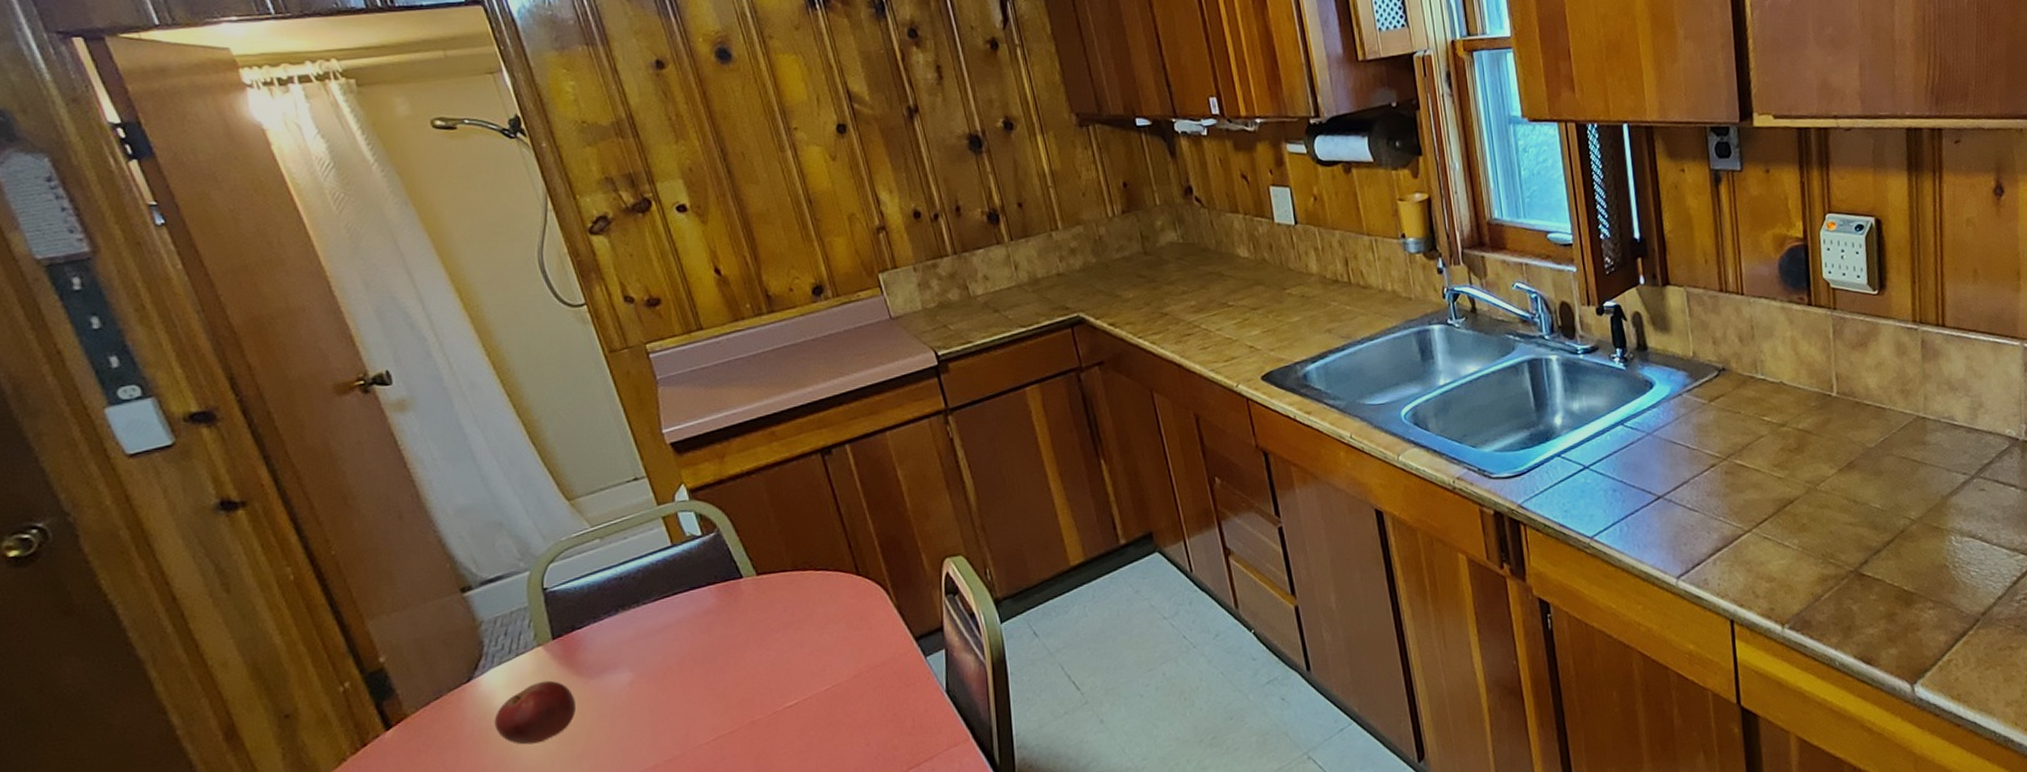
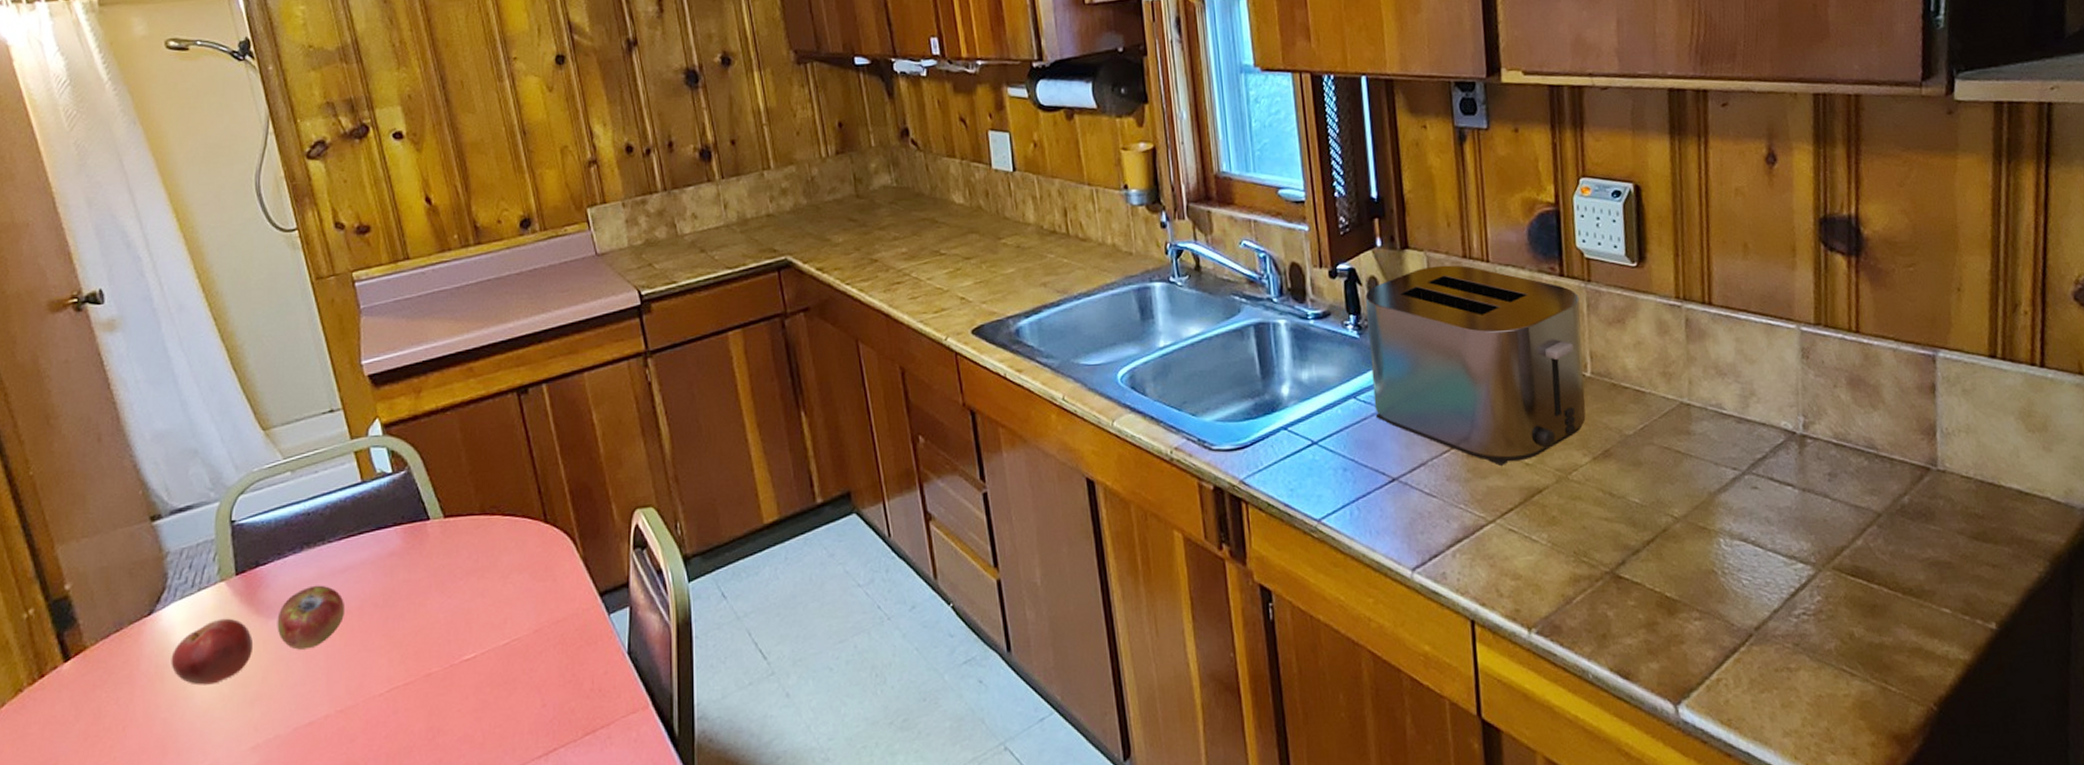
fruit: none [598,644,666,706] -> present [277,585,346,650]
toaster: none [1630,298,1832,480] -> present [1365,265,1586,466]

